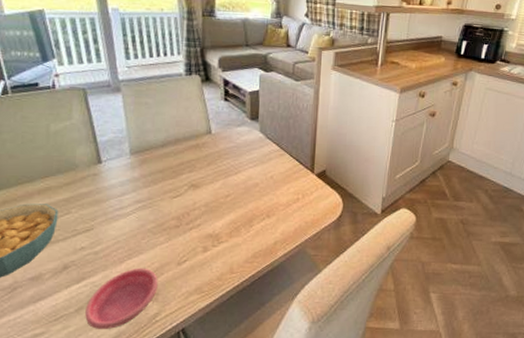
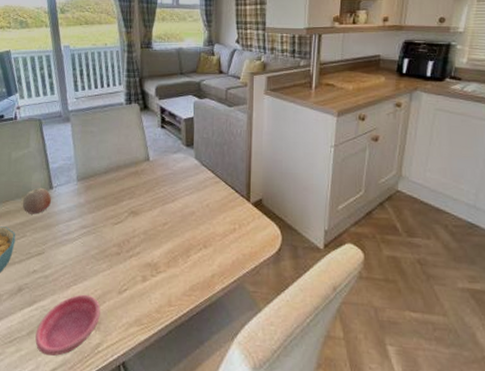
apple: none [65,161,100,190] -> present [22,187,51,214]

